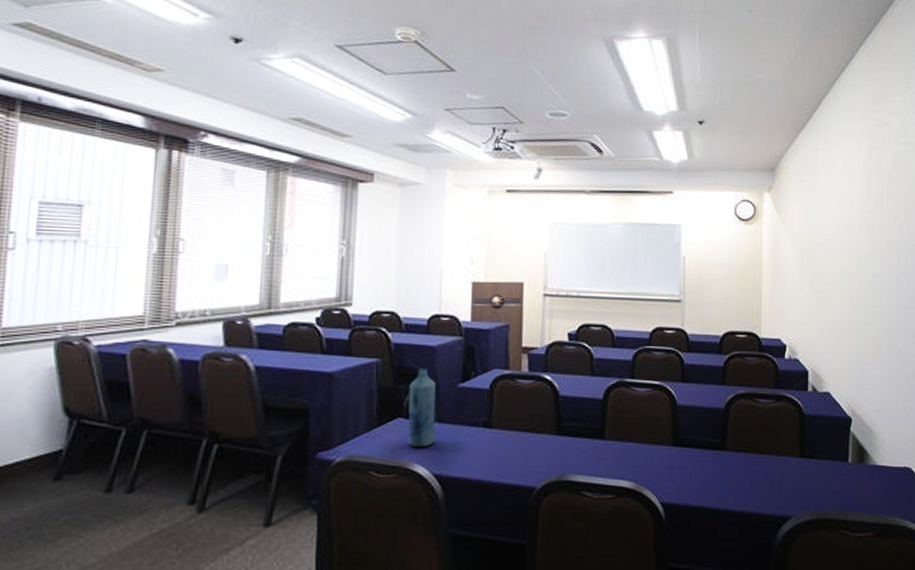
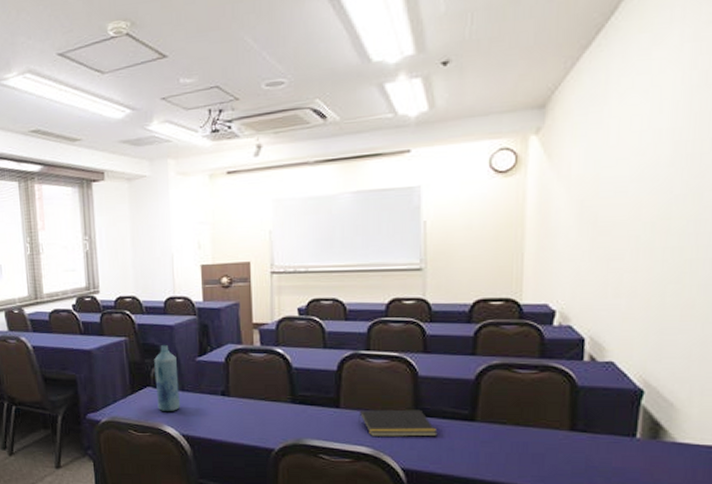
notepad: none [622,439,693,469] -> present [359,409,438,437]

